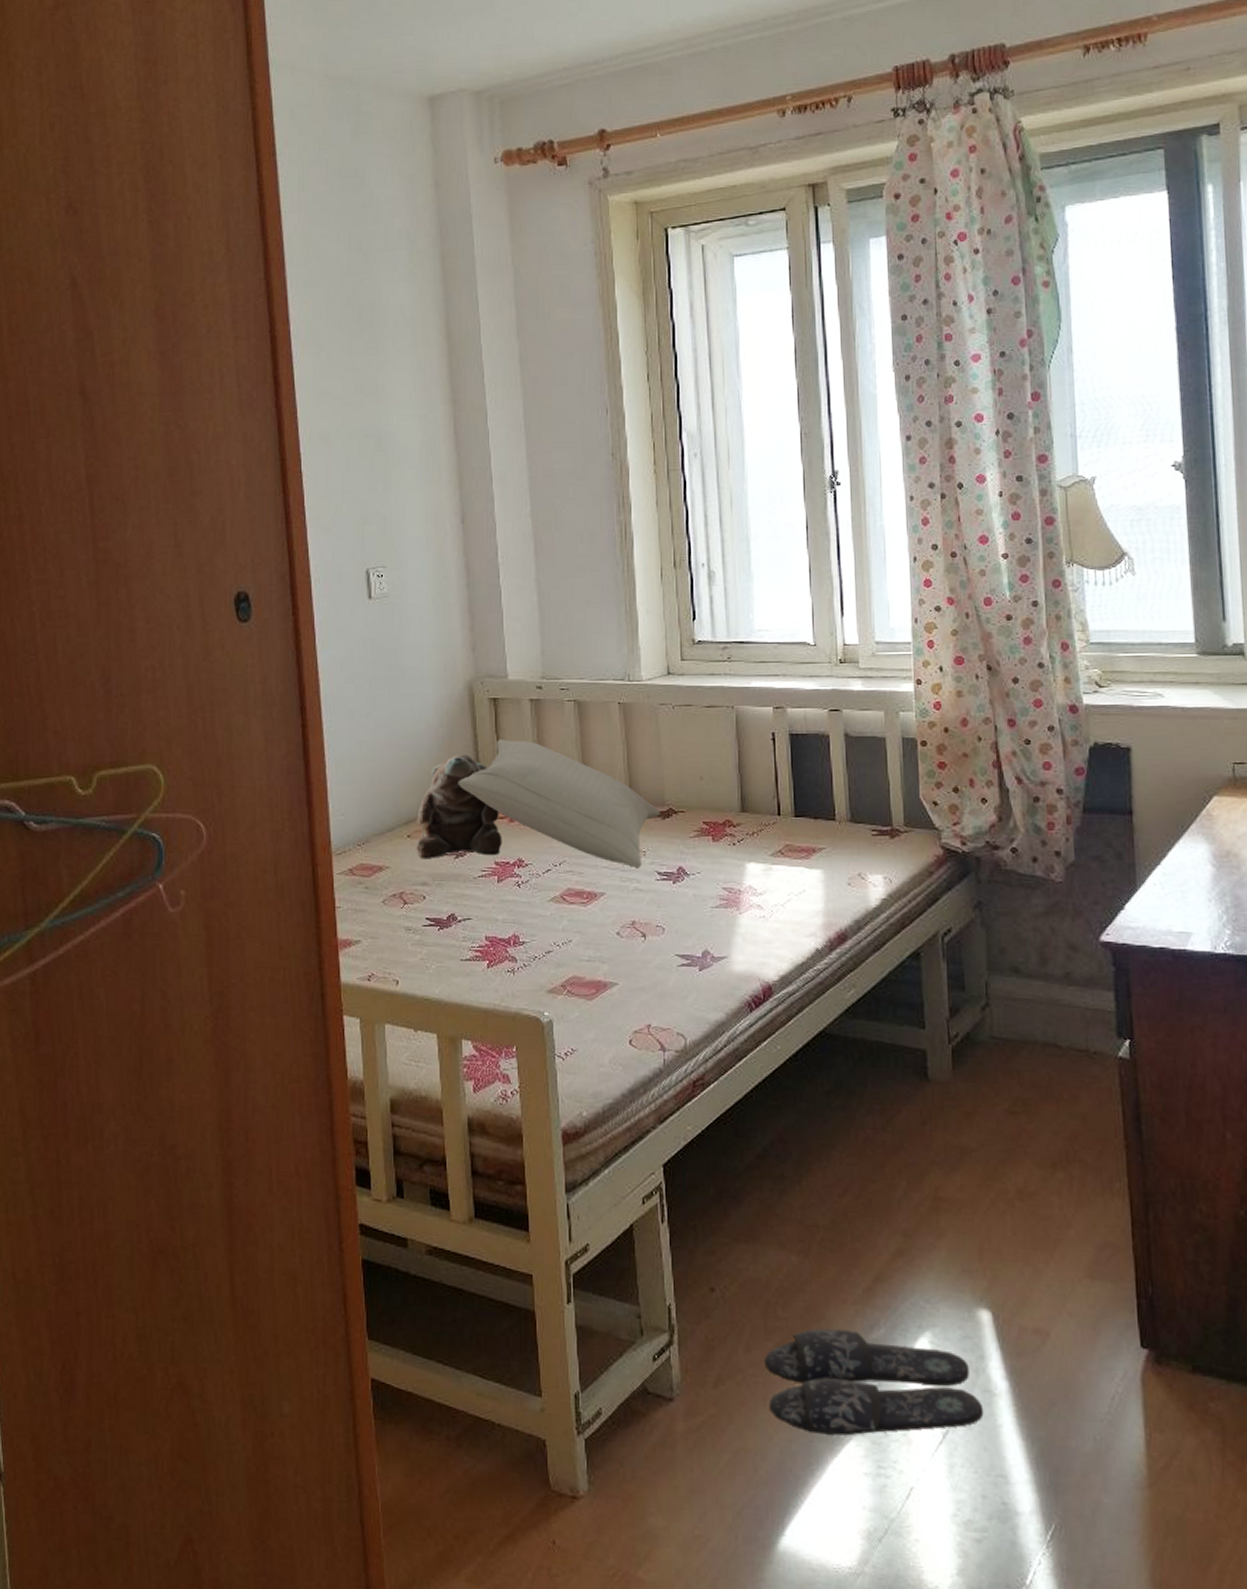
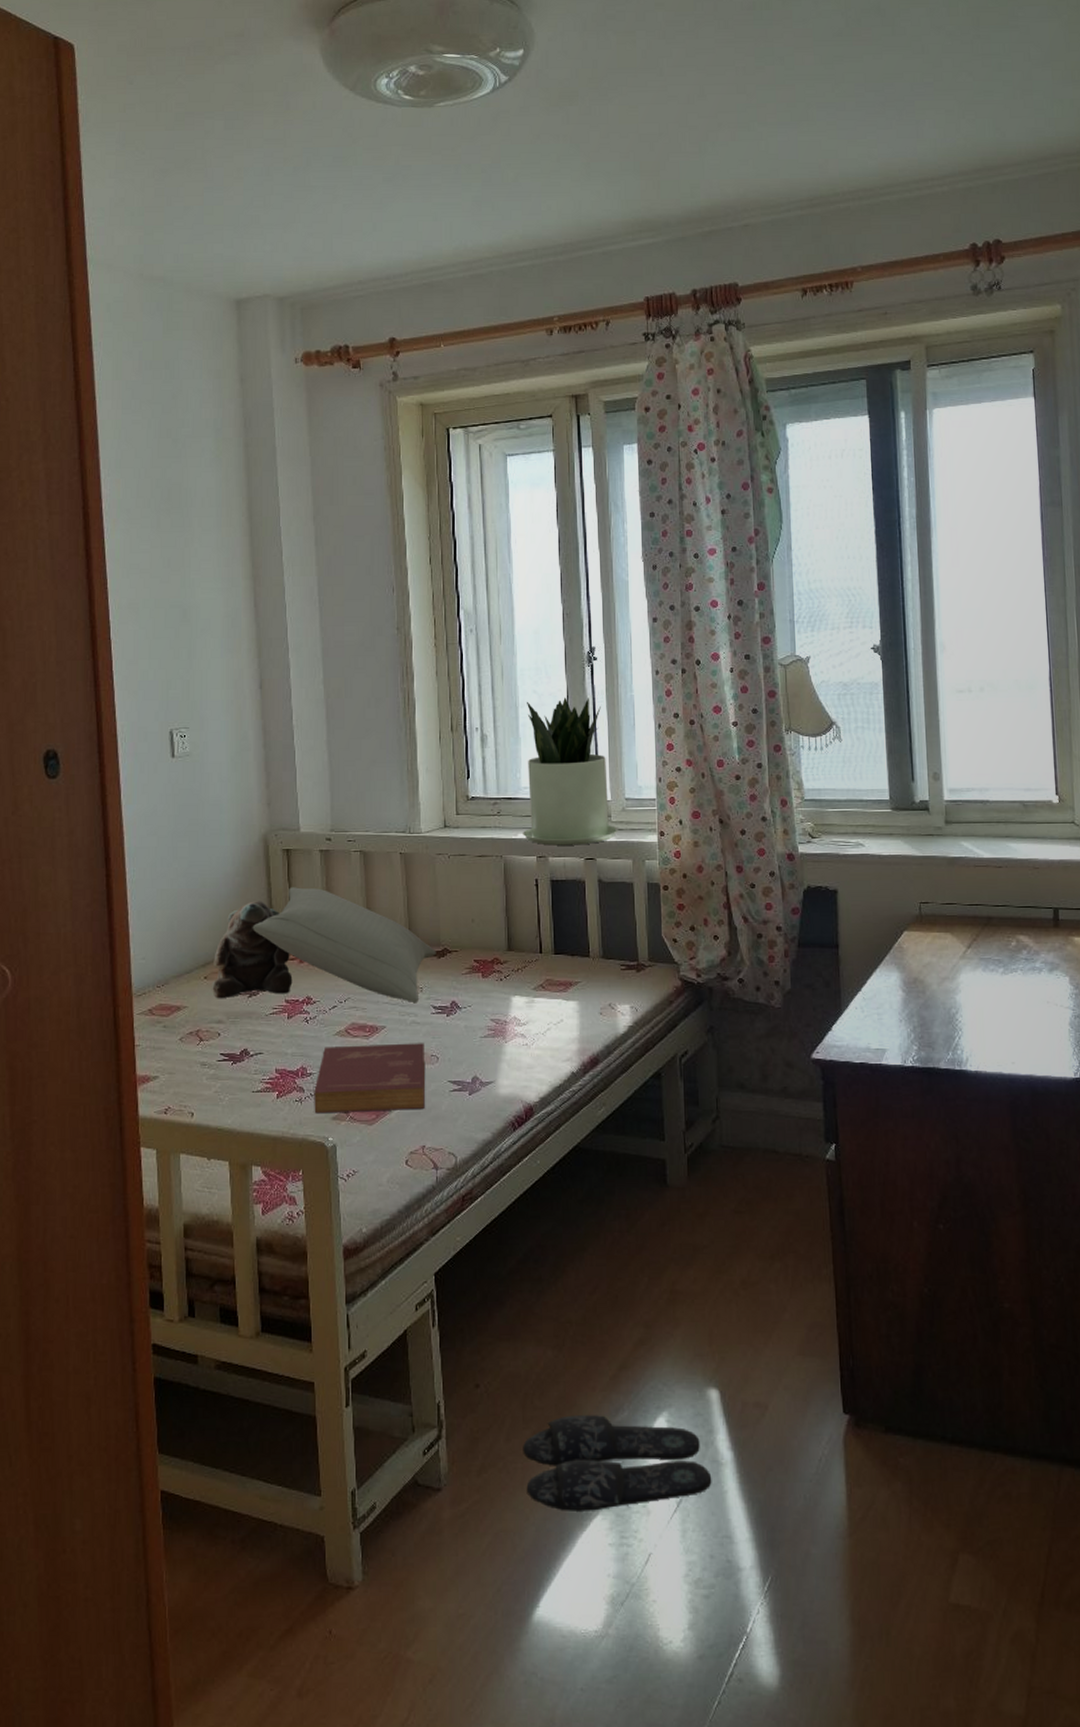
book: none [527,912,651,986] -> present [314,1043,426,1114]
planter: none [757,527,867,695] -> present [523,697,618,846]

